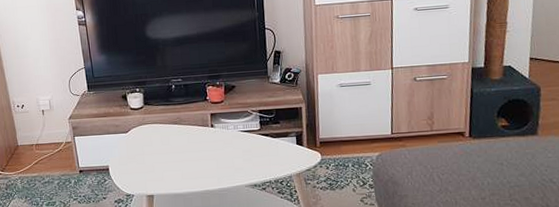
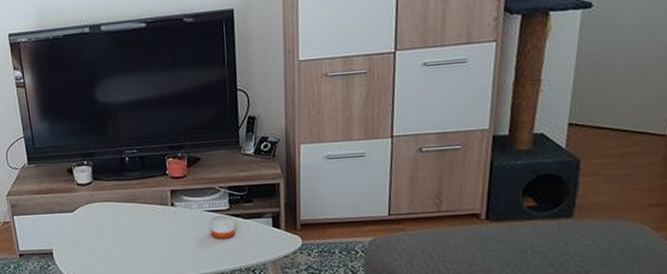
candle: none [244,135,266,156] -> present [209,215,236,239]

